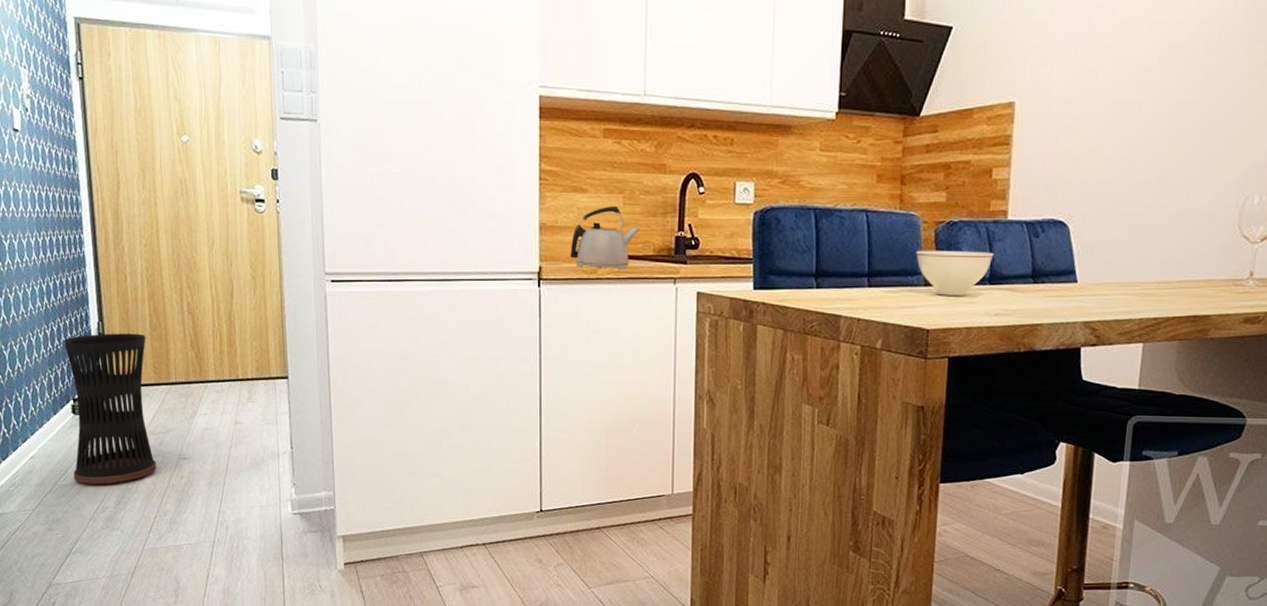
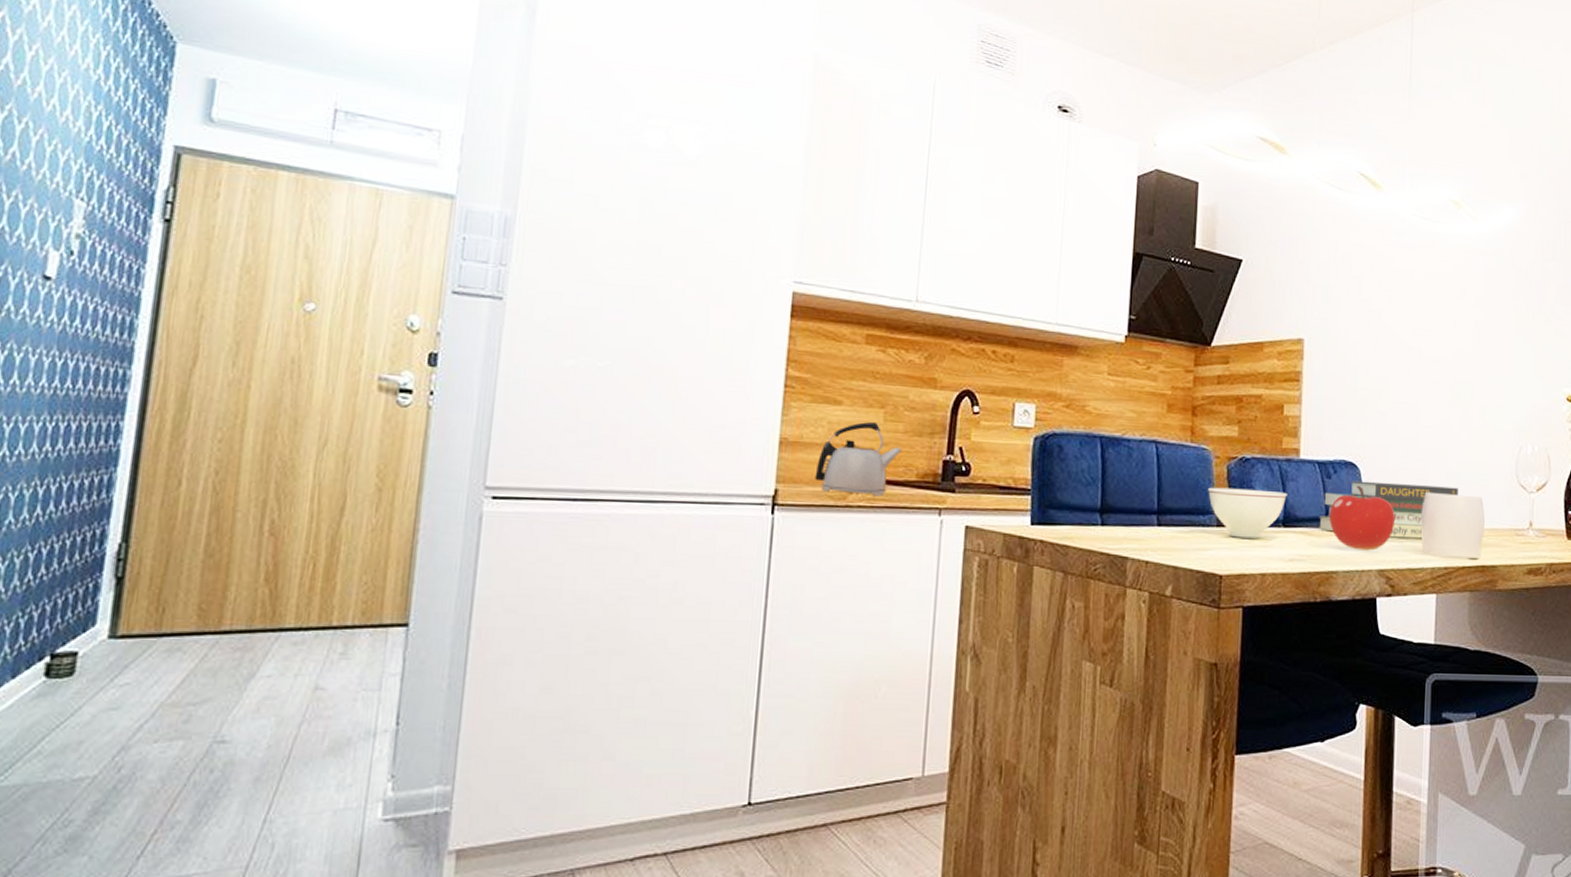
umbrella stand: present [63,333,157,484] -> none [23,559,195,784]
books: none [1025,238,1174,292] -> present [1319,480,1458,539]
fruit: none [1035,244,1104,304] -> present [1329,486,1396,551]
mug: none [1130,247,1201,310] -> present [1420,493,1485,560]

